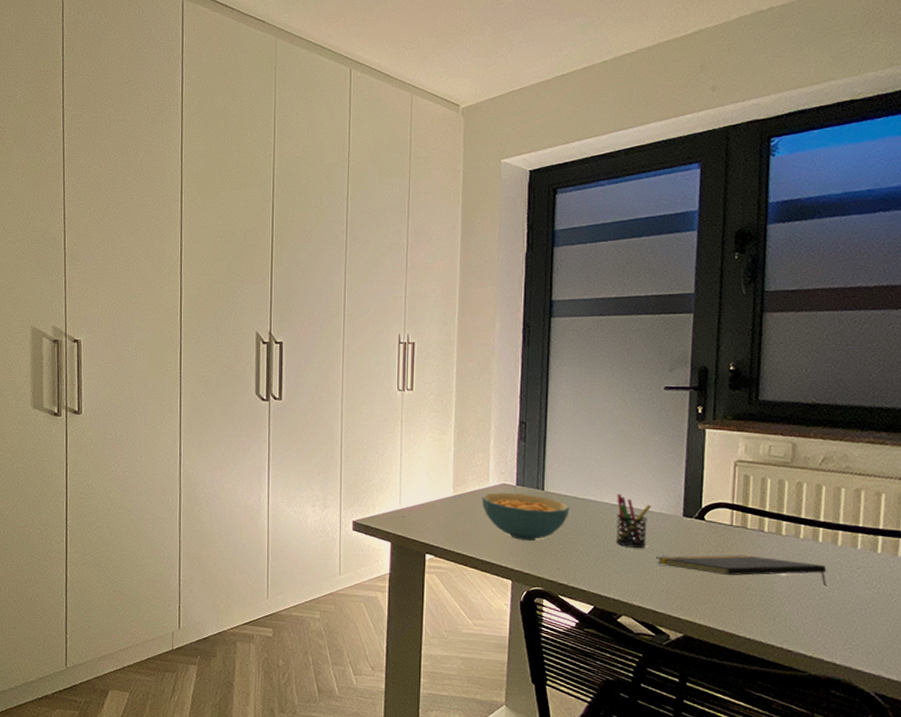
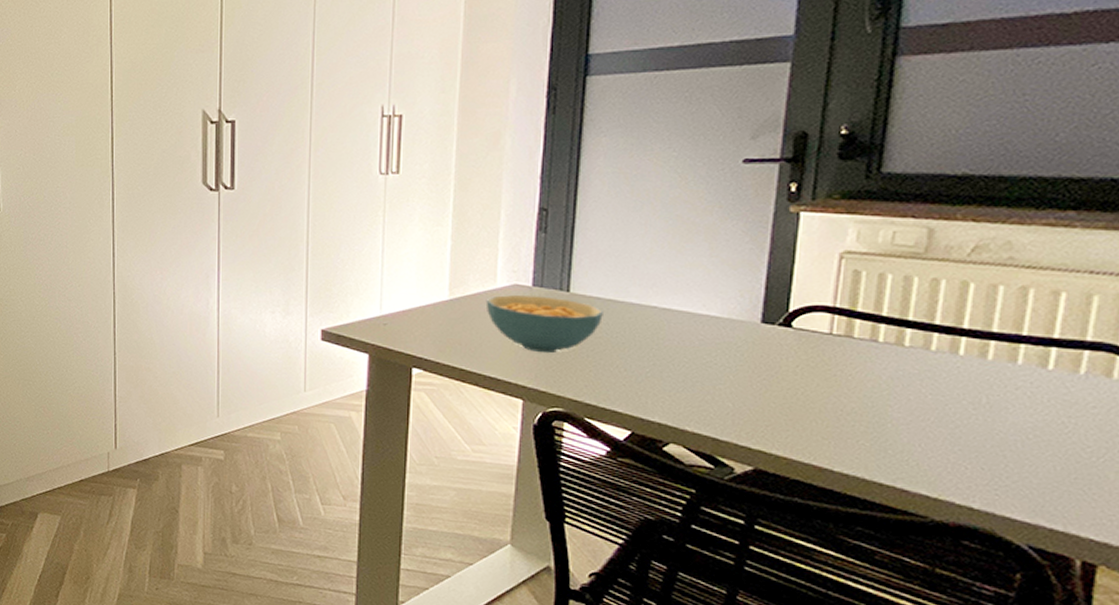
pen holder: present [616,494,652,548] -> none [665,295,718,362]
notepad: present [656,554,827,587] -> none [720,370,969,412]

